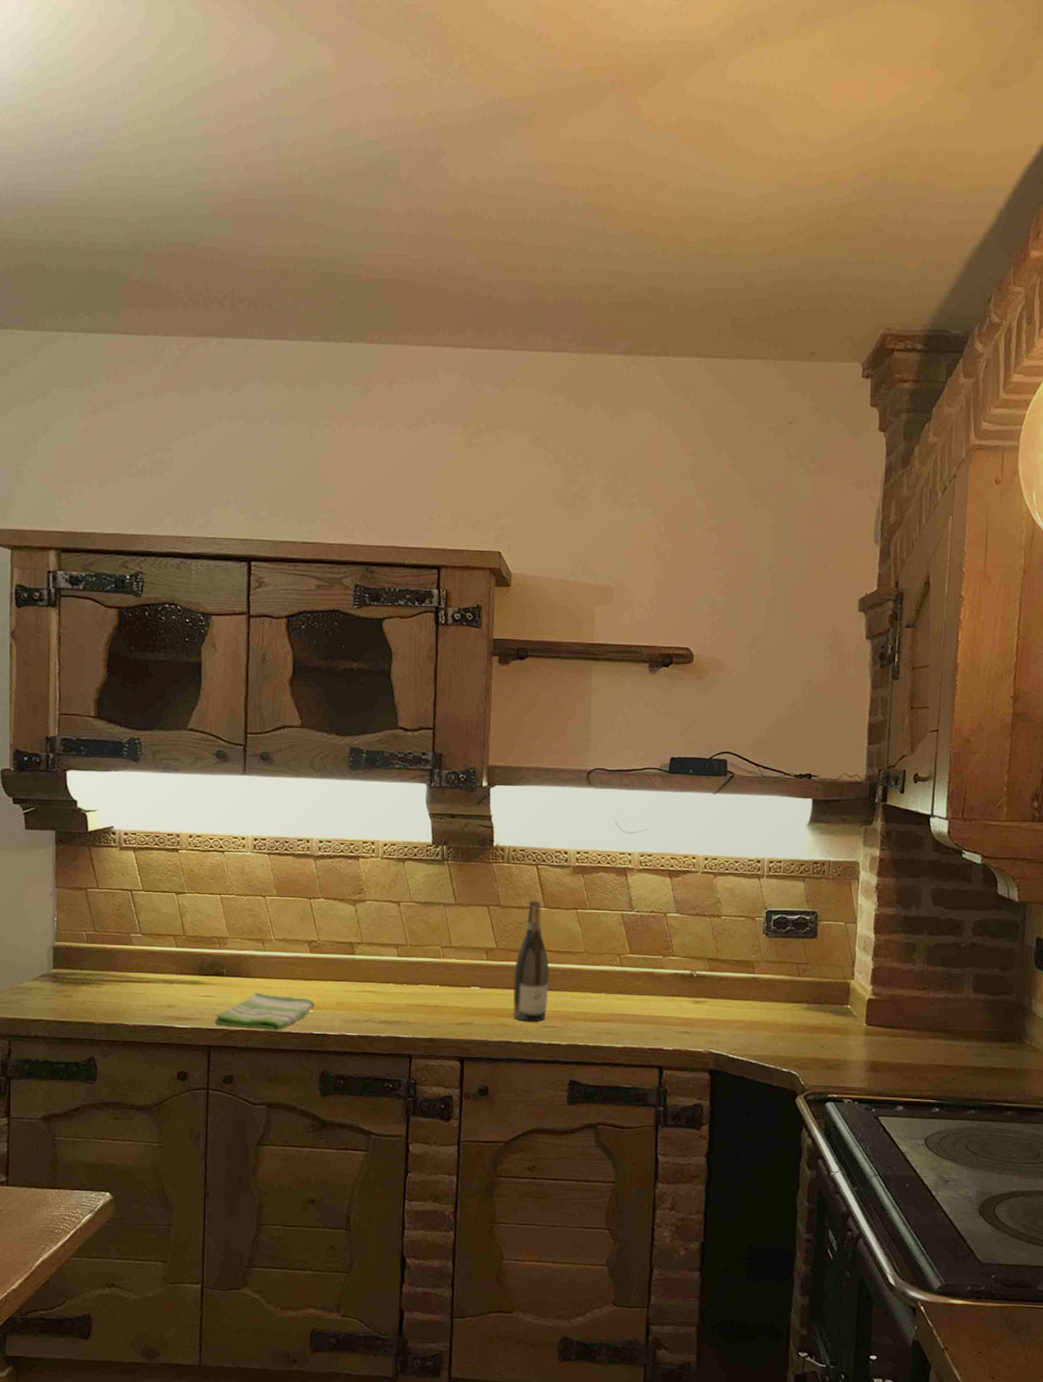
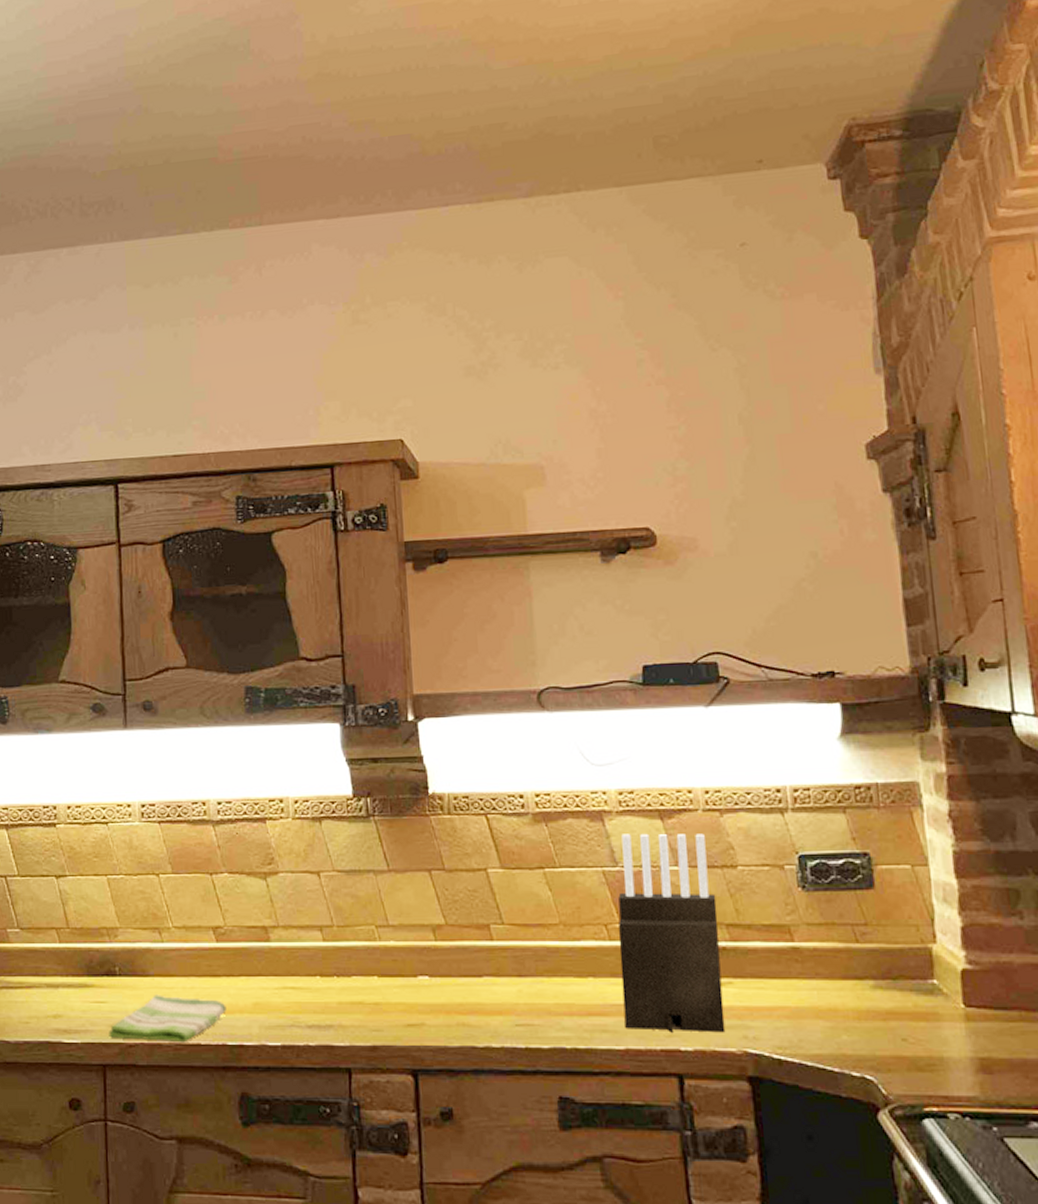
wine bottle: present [512,900,549,1022] -> none [470,859,519,1020]
knife block: none [625,887,703,1038] -> present [618,833,726,1033]

